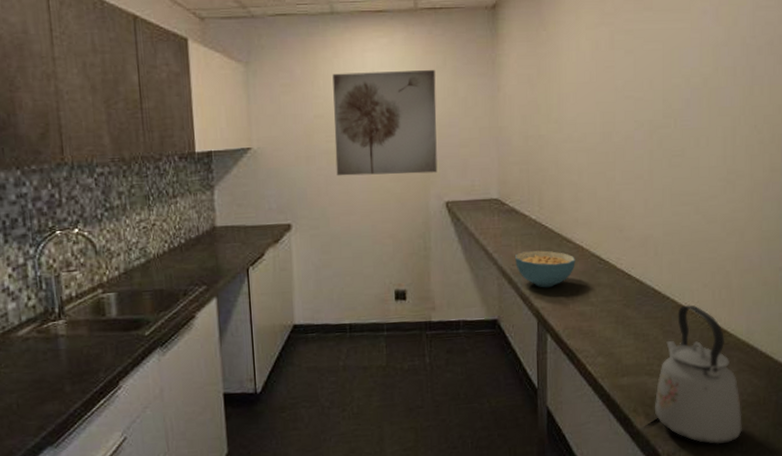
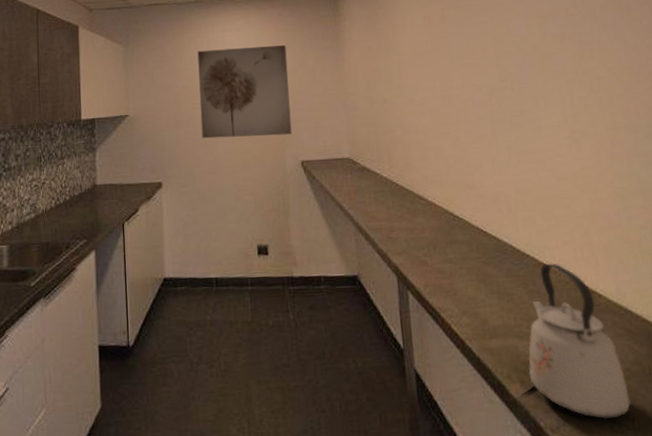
cereal bowl: present [515,250,575,288] -> none [370,207,430,244]

